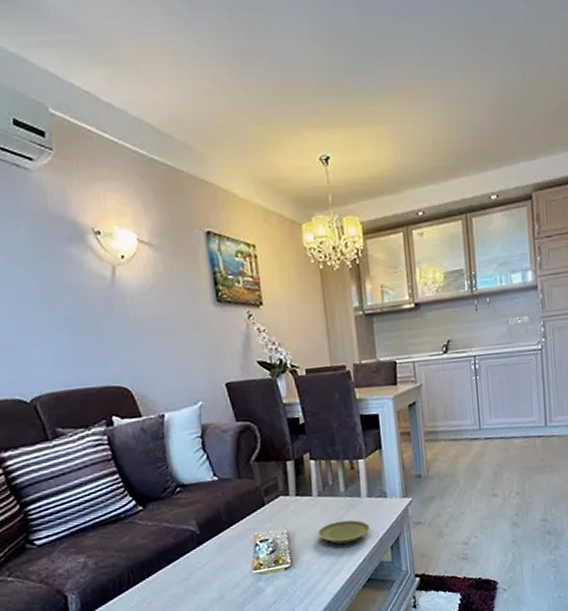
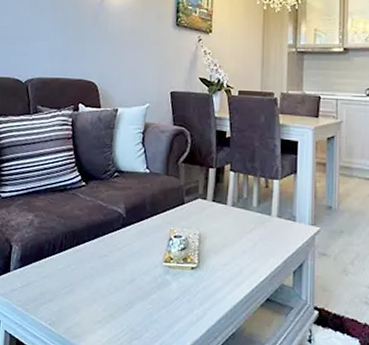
plate: present [318,520,370,544] -> none [226,234,276,258]

